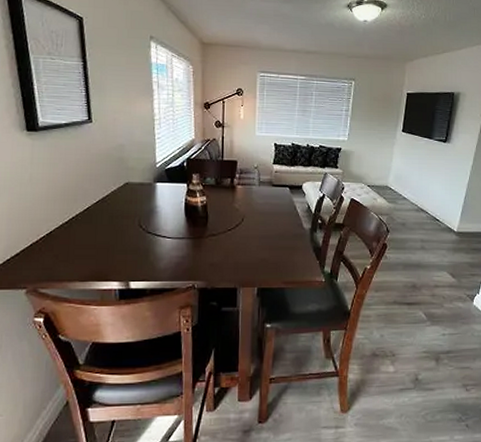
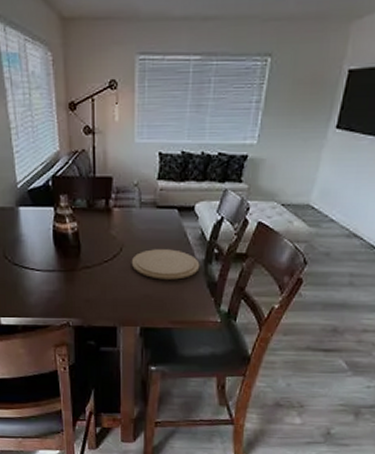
plate: none [250,220,307,245] -> present [131,249,200,280]

